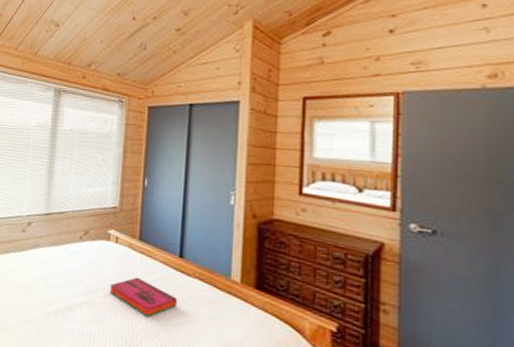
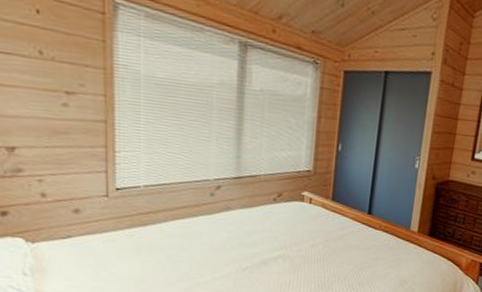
hardback book: present [109,277,178,317] -> none [303,232,365,265]

